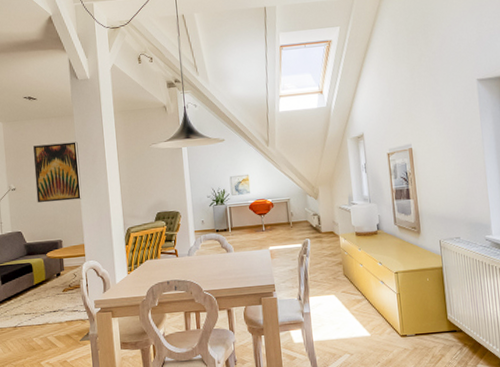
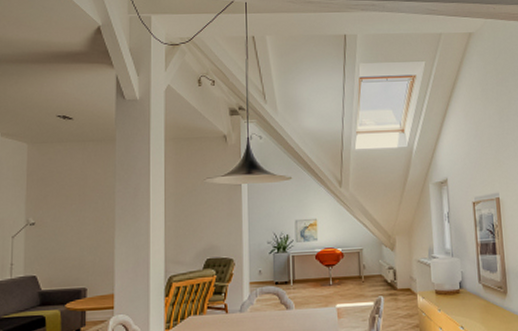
wall art: present [33,141,82,203] -> none [60,171,117,242]

